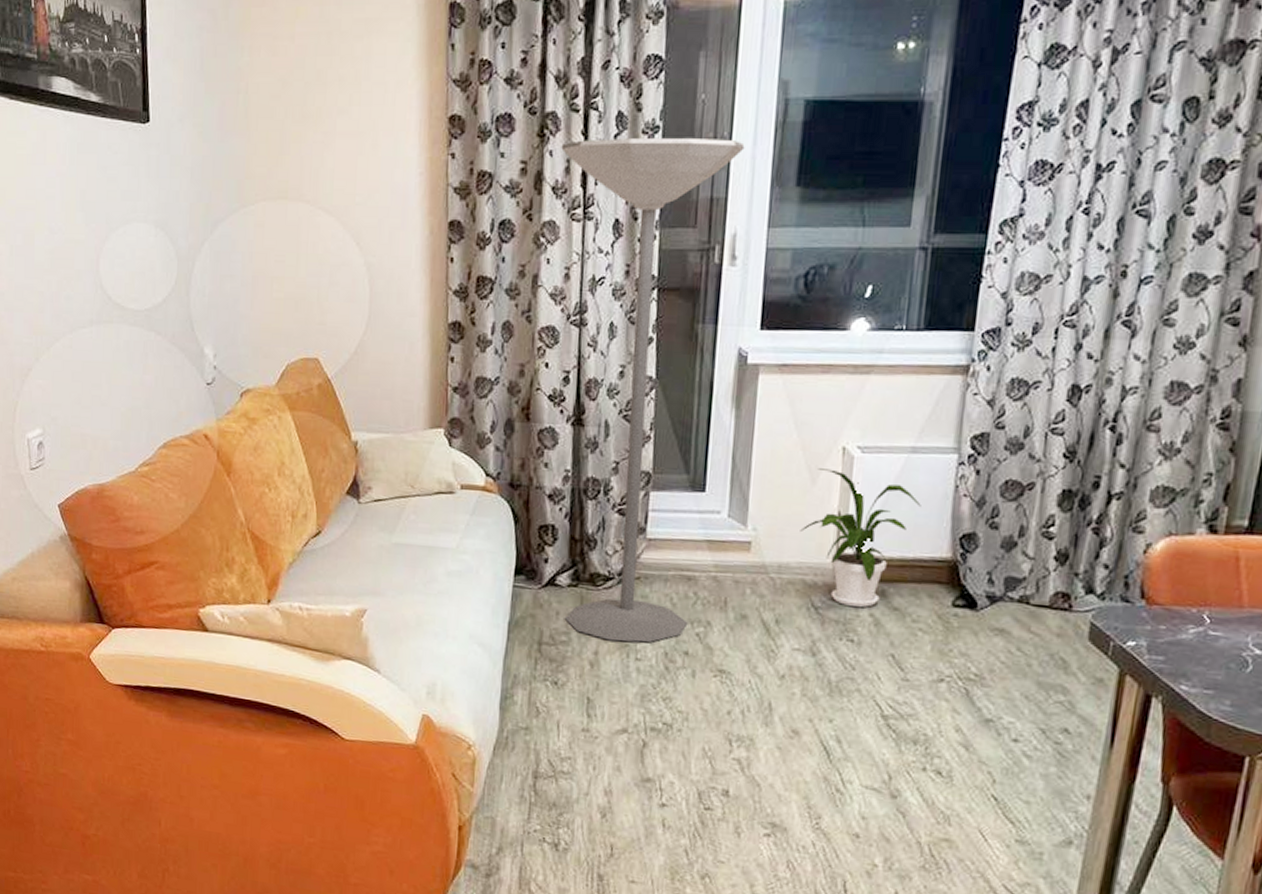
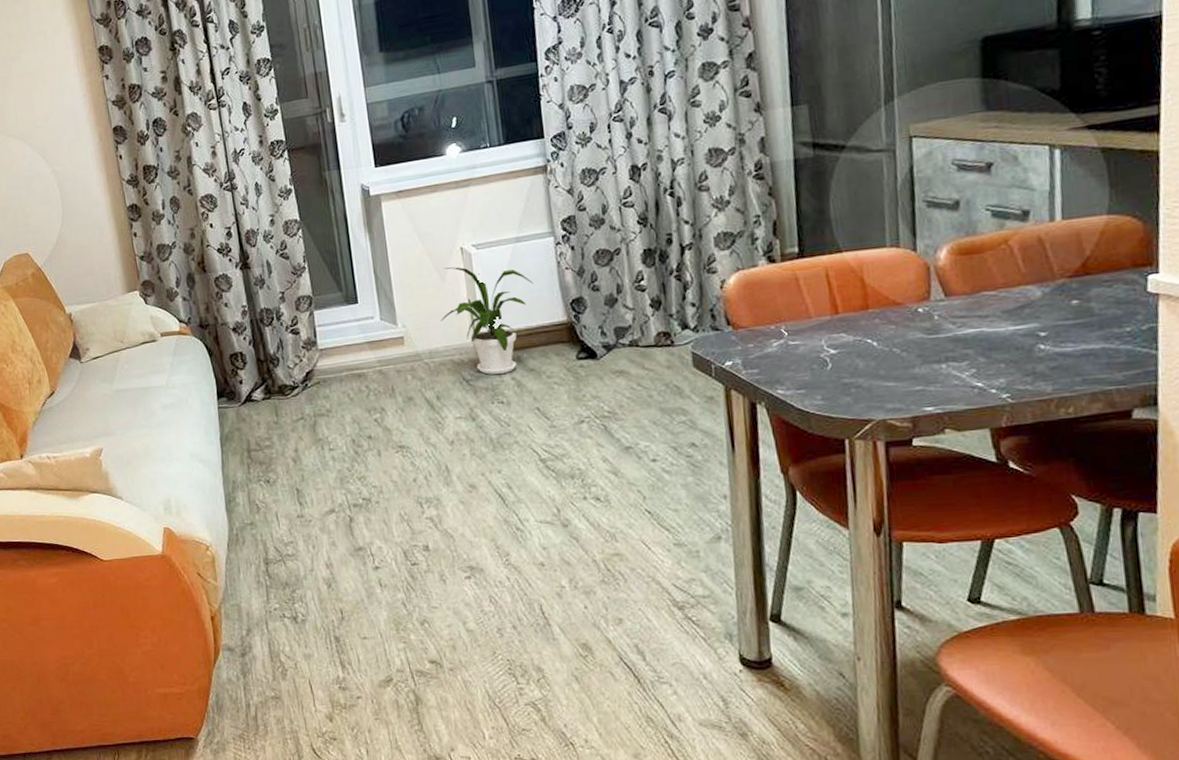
floor lamp: present [561,137,745,643] -> none [190,26,366,438]

